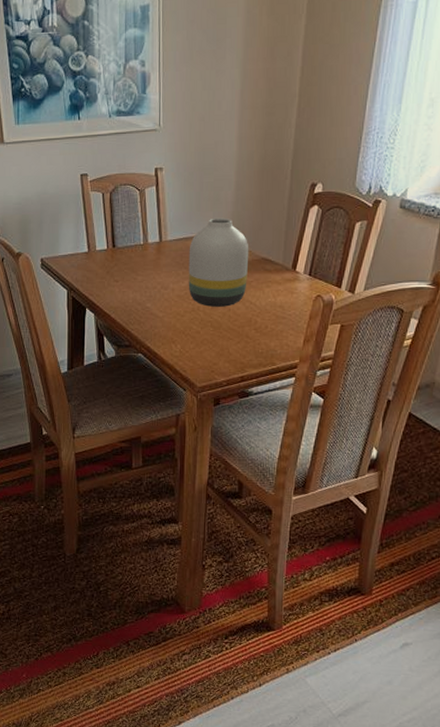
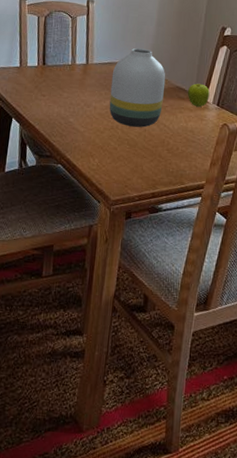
fruit: none [274,252,300,278] -> present [187,83,210,107]

